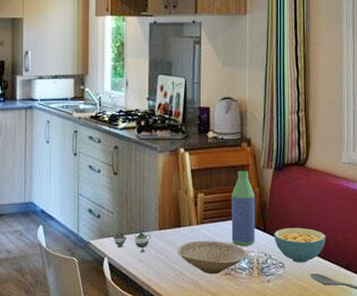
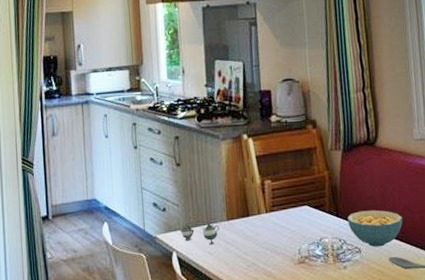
bowl: present [176,240,249,275] -> none [246,228,322,264]
bottle: present [231,171,256,246] -> none [300,154,328,233]

